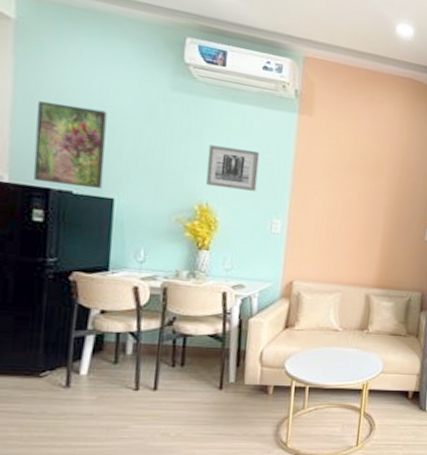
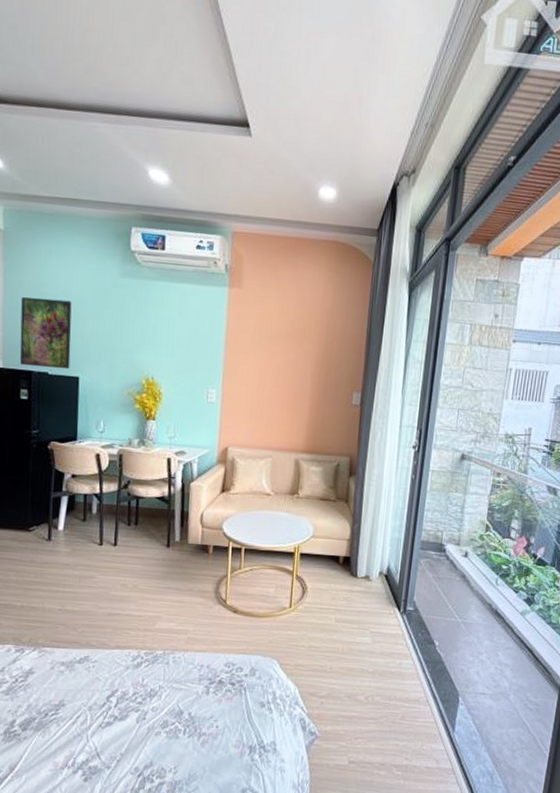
wall art: present [206,144,260,191] -> none [151,323,196,364]

